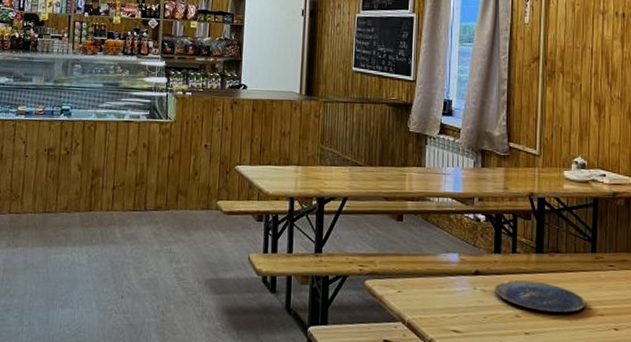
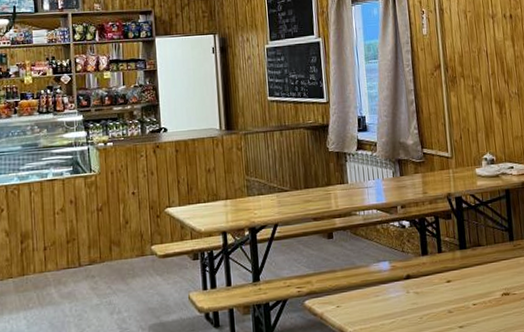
plate: present [495,280,586,313] -> none [426,276,511,304]

